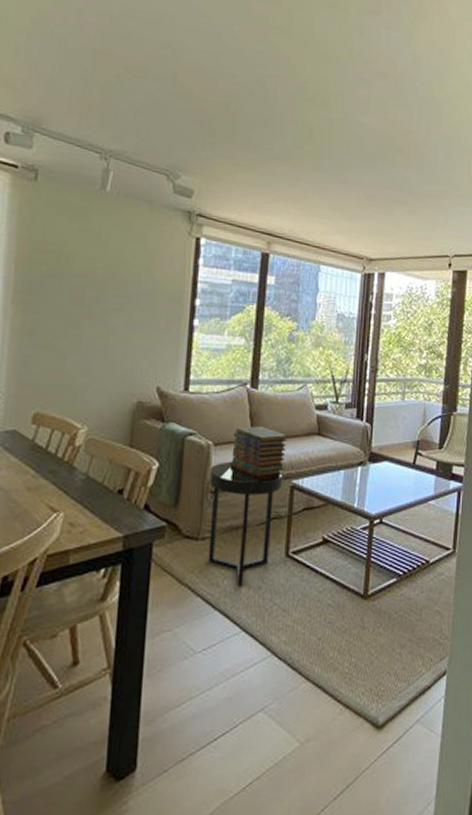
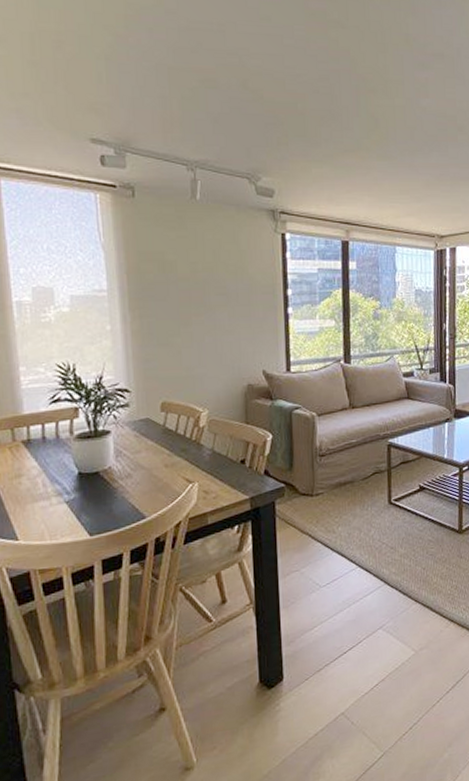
side table: present [208,461,283,586] -> none [316,428,381,531]
book stack: present [230,426,288,478] -> none [333,396,382,440]

